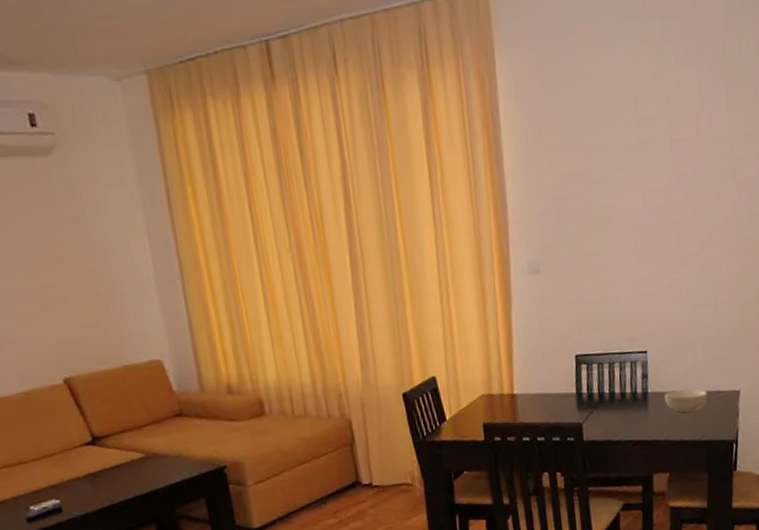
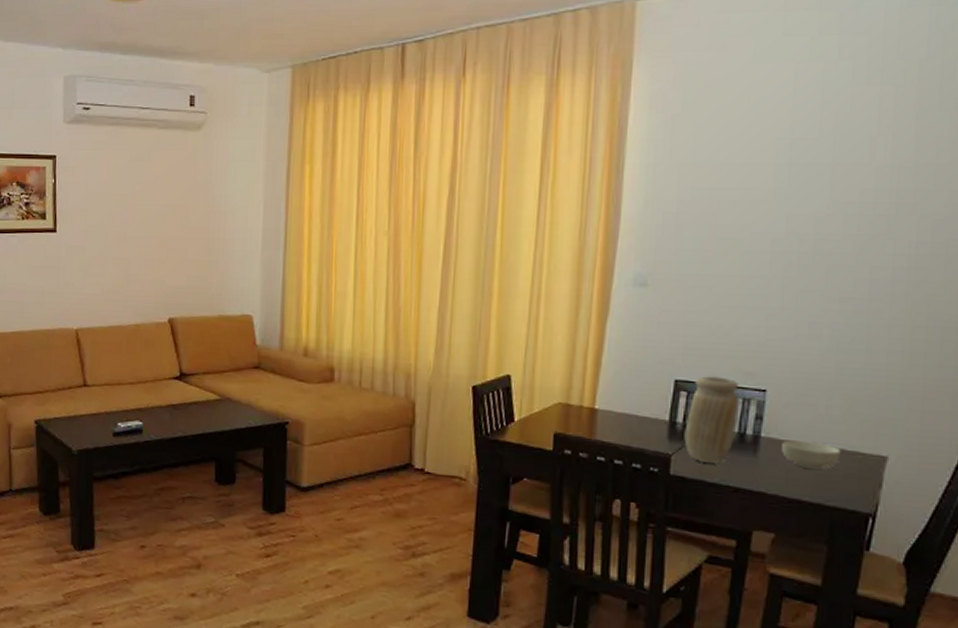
vase: none [589,345,630,425] -> present [684,376,739,465]

